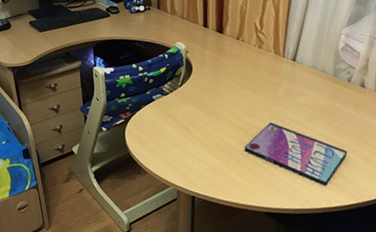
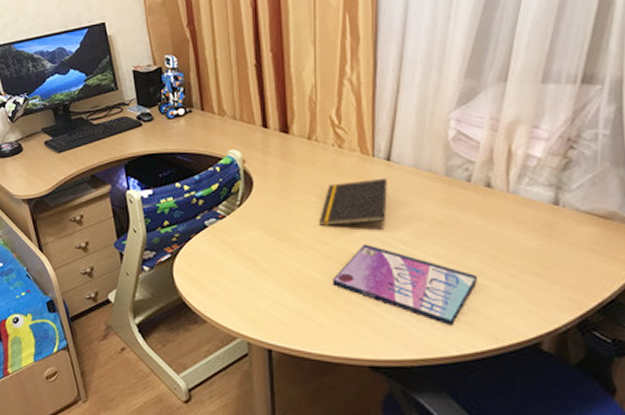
notepad: none [239,74,292,107] -> present [320,178,387,226]

